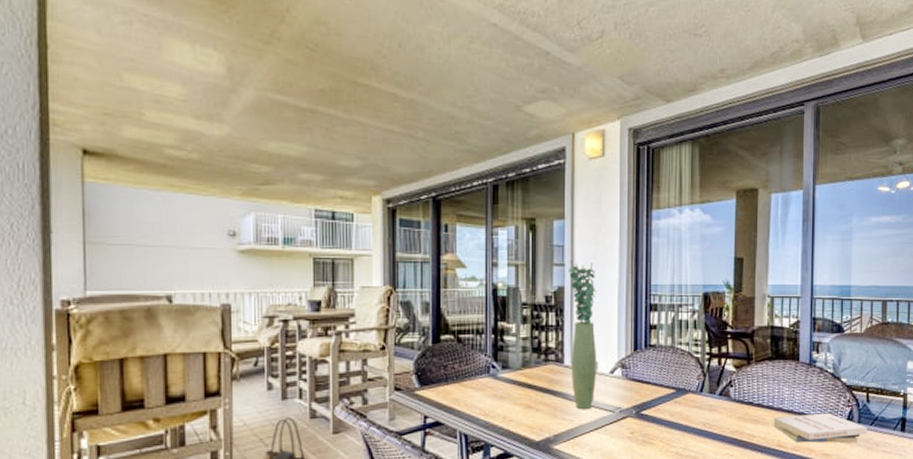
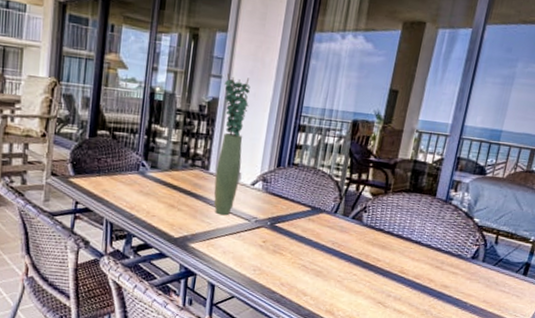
books: present [773,412,868,443] -> none [399,246,491,280]

